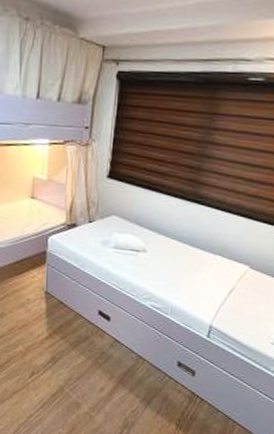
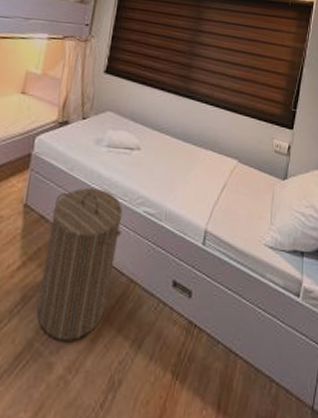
laundry hamper: none [64,282,131,392] -> present [36,188,123,341]

